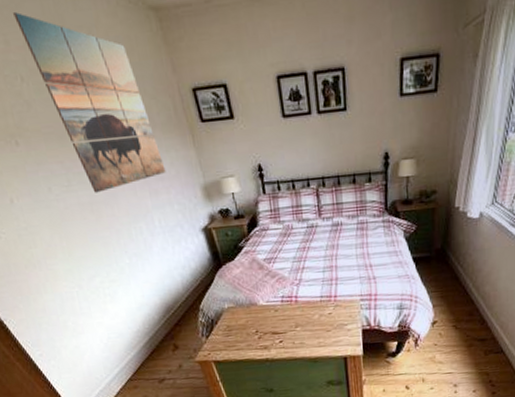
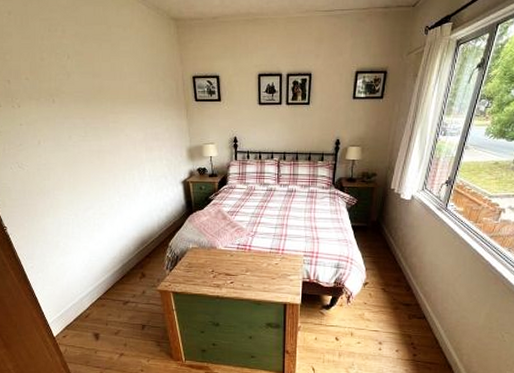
wall art: present [13,12,166,193] -> none [73,12,162,144]

